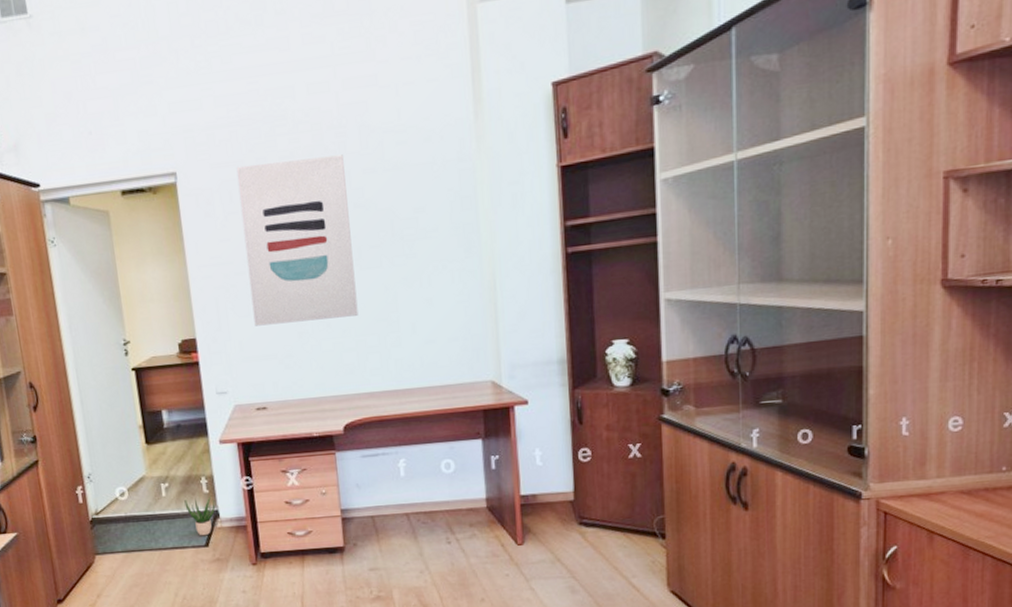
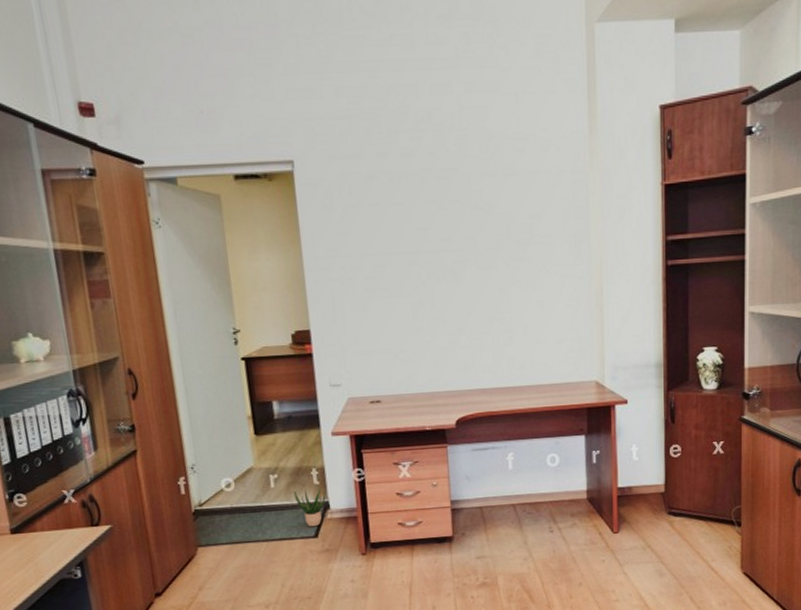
wall art: present [236,154,358,326] -> none [356,156,473,320]

